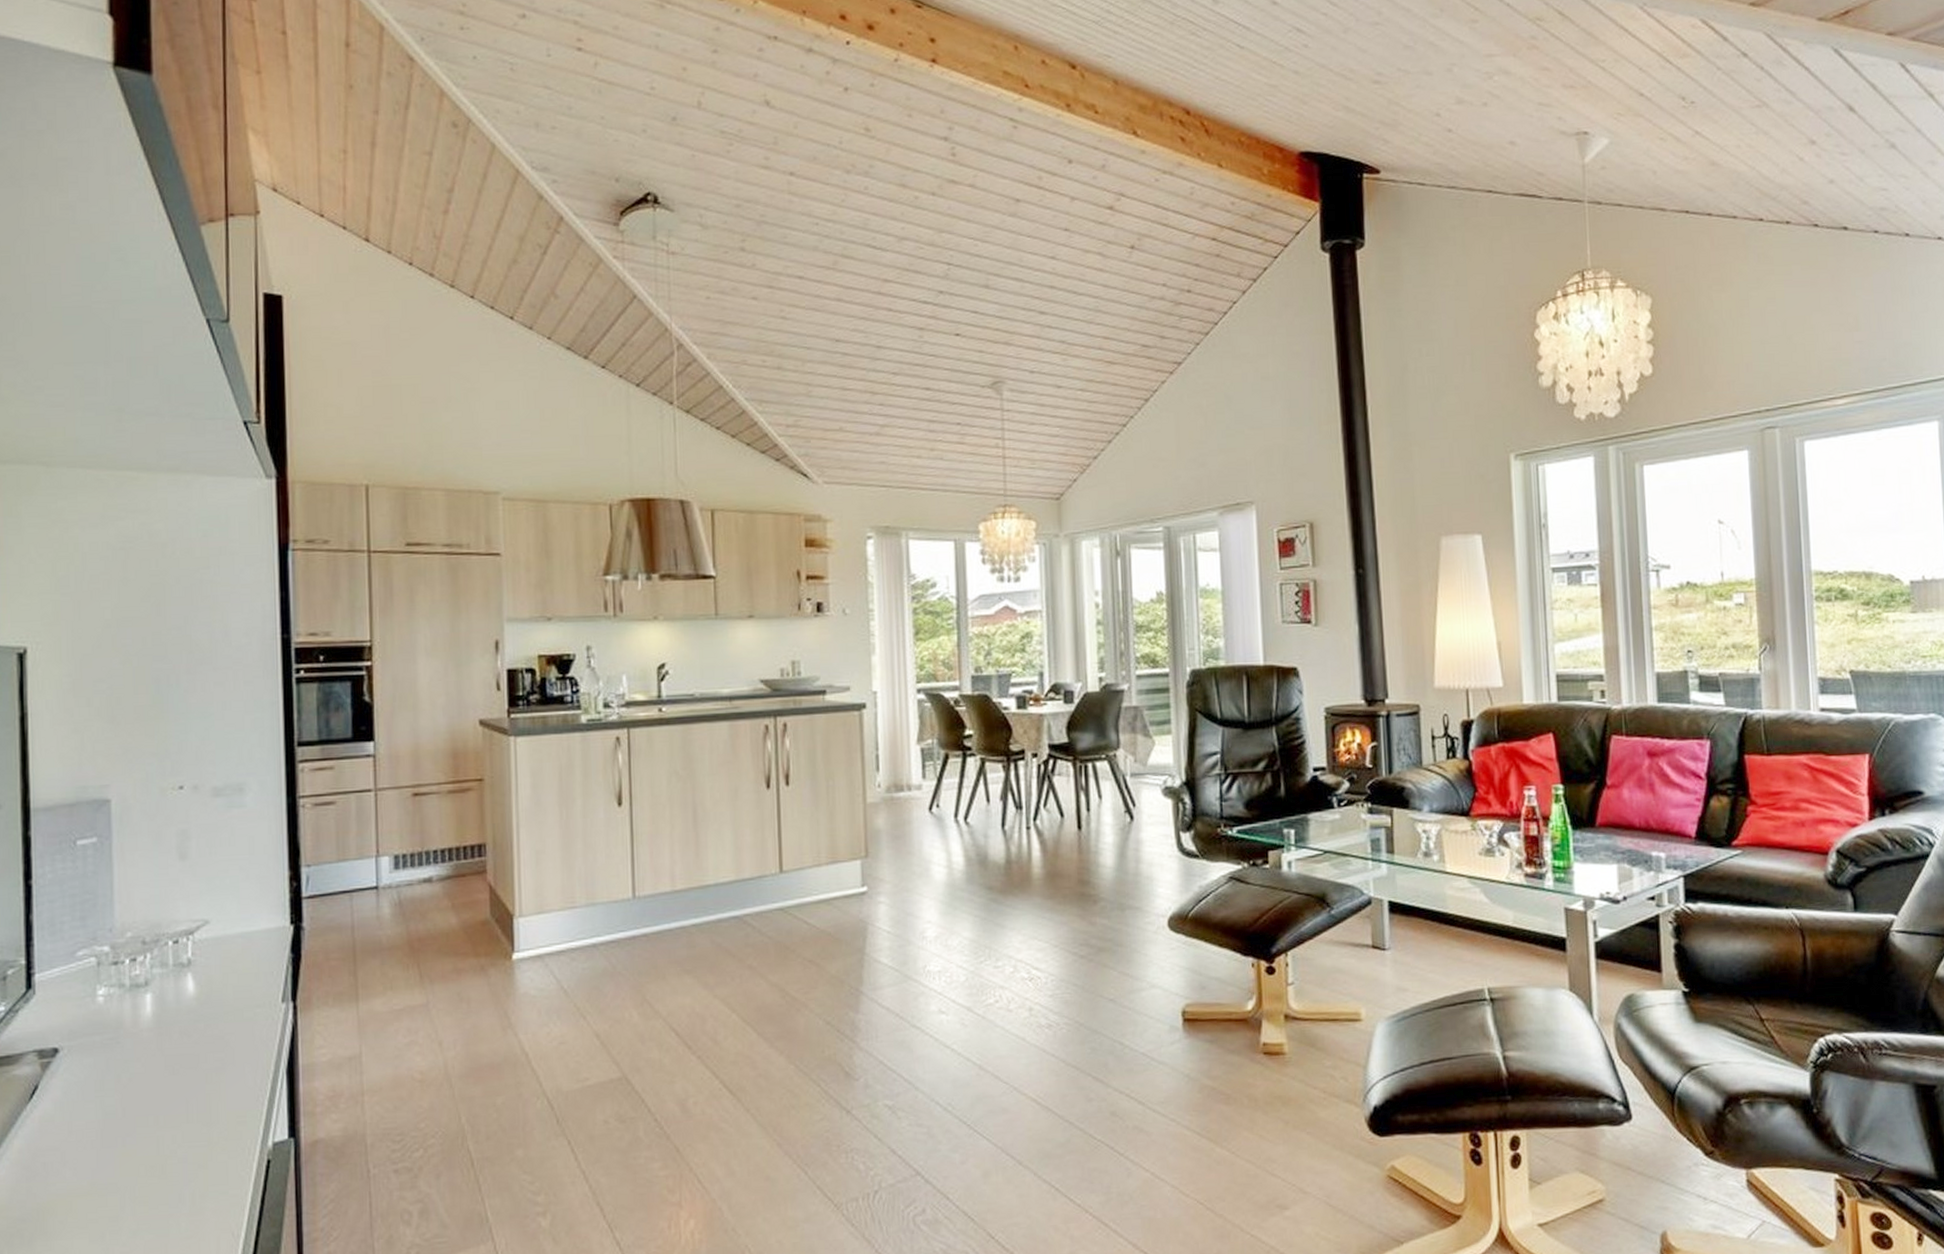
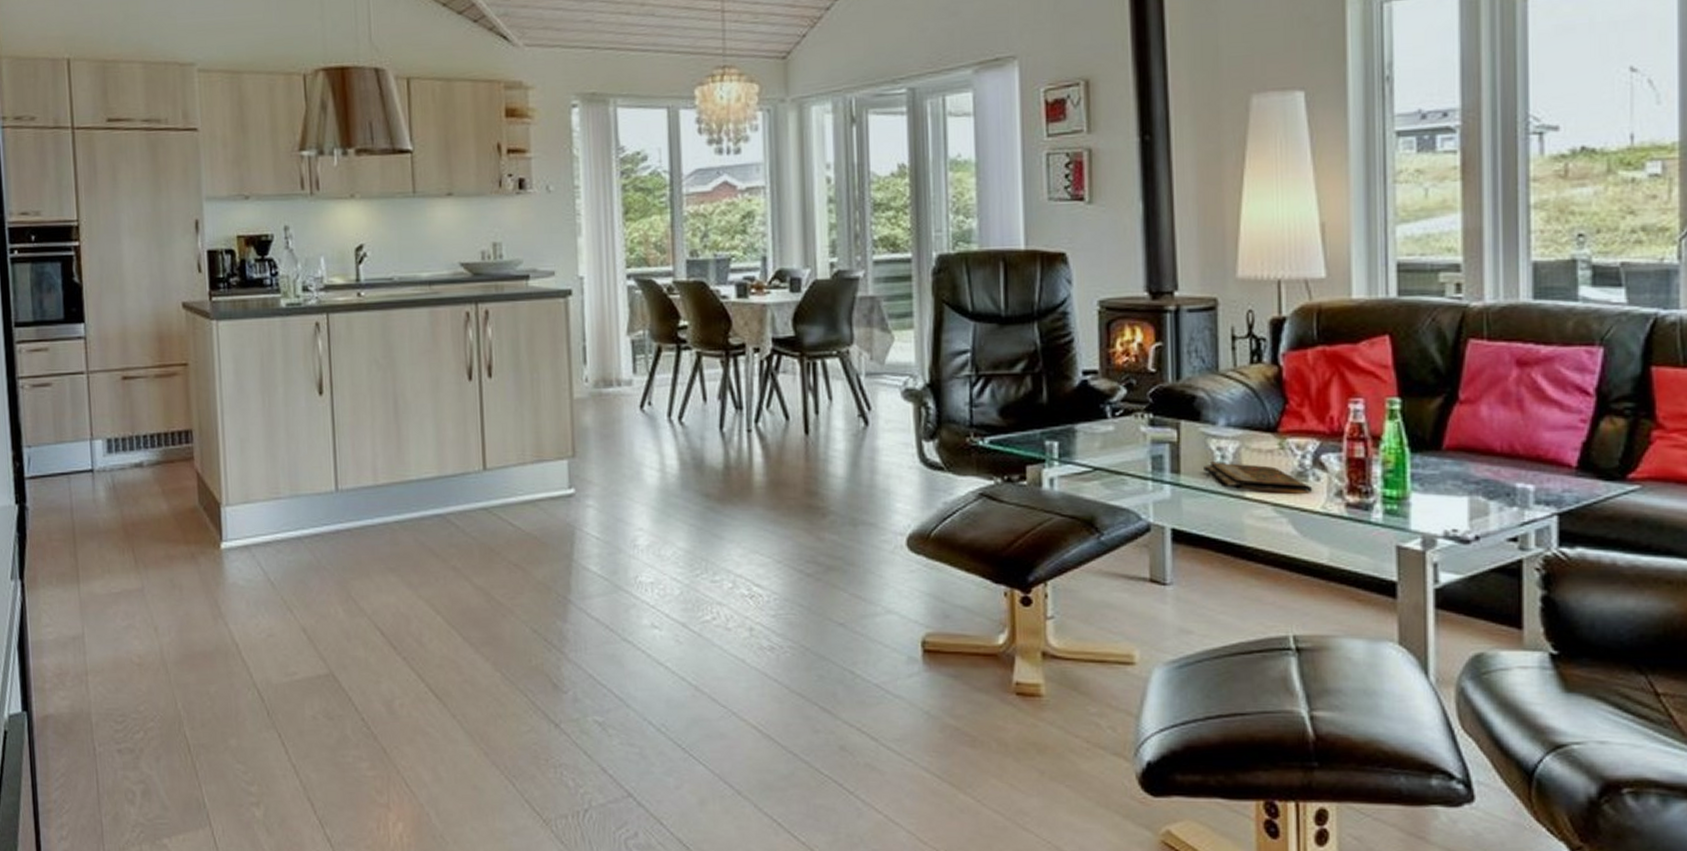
book: none [1413,842,1499,866] -> present [1204,462,1313,492]

